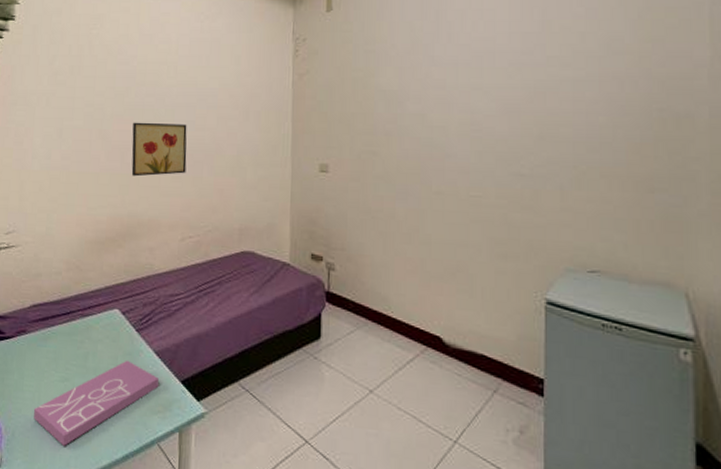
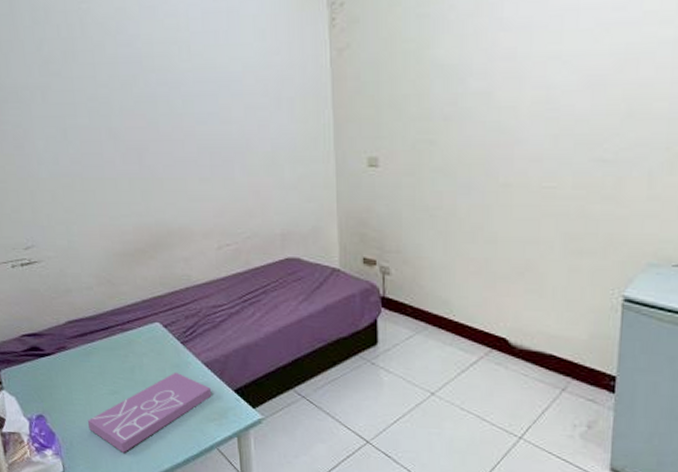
wall art: present [131,122,187,177] -> none [147,116,215,180]

